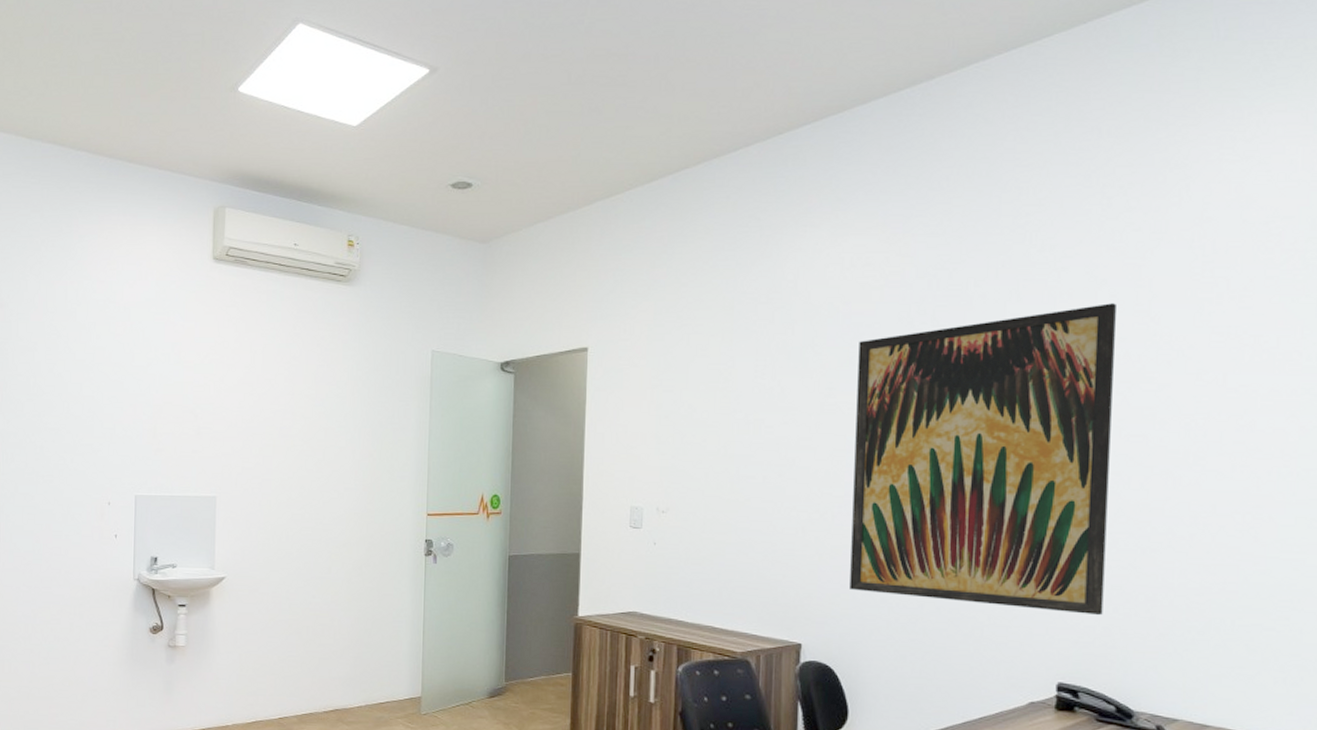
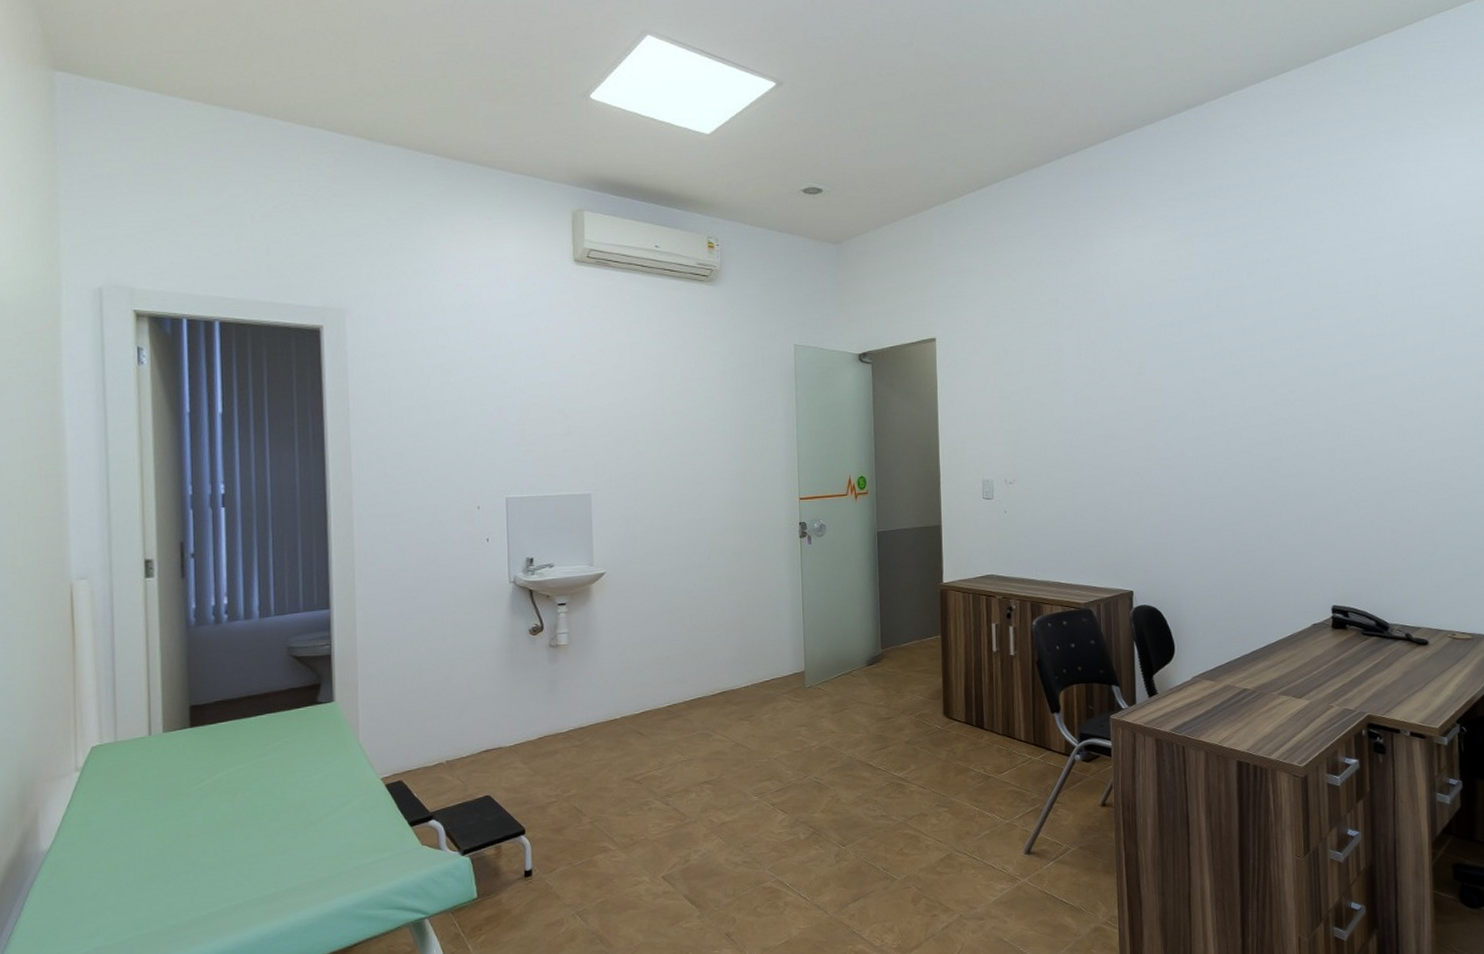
wall art: present [850,303,1116,616] -> none [1161,290,1361,548]

